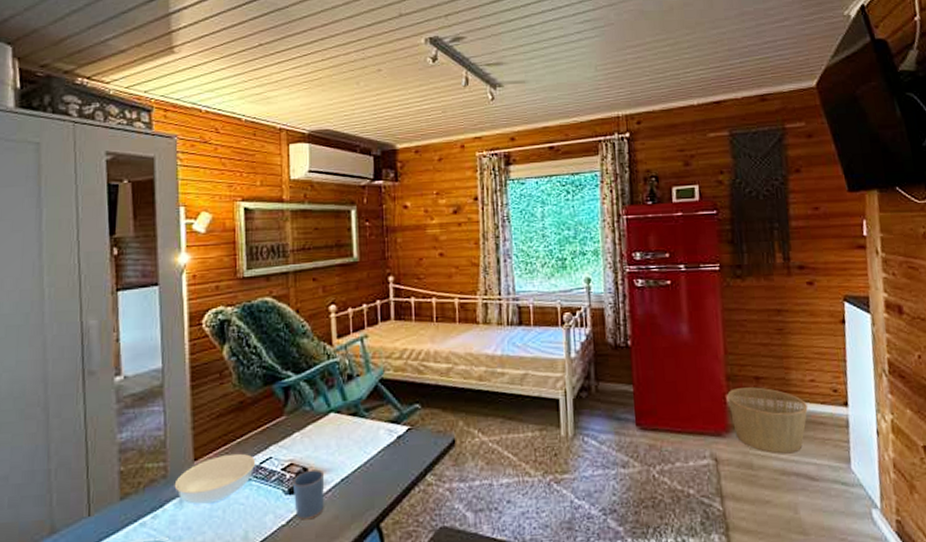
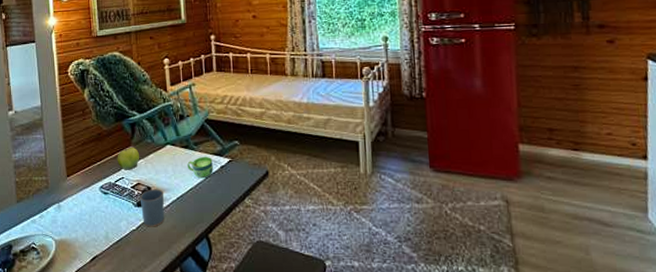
bowl: present [174,453,256,505] -> none [54,173,112,211]
fruit: none [264,418,295,448] -> present [117,148,140,170]
cup: none [355,425,388,454] -> present [187,157,213,179]
basket: present [727,387,808,454] -> none [520,138,603,200]

